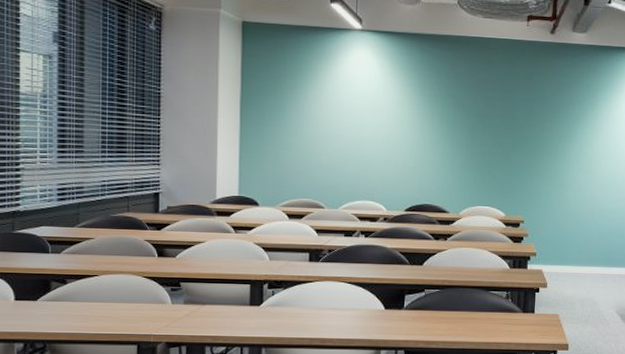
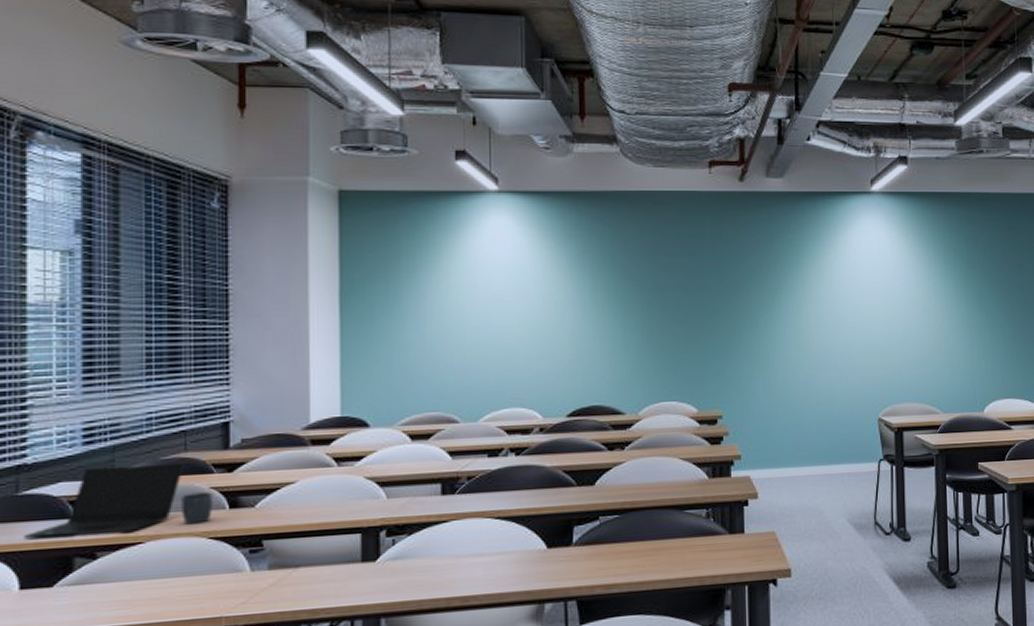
laptop: none [18,219,127,268] -> present [24,464,185,539]
mug: none [124,243,146,266] -> present [181,492,212,524]

